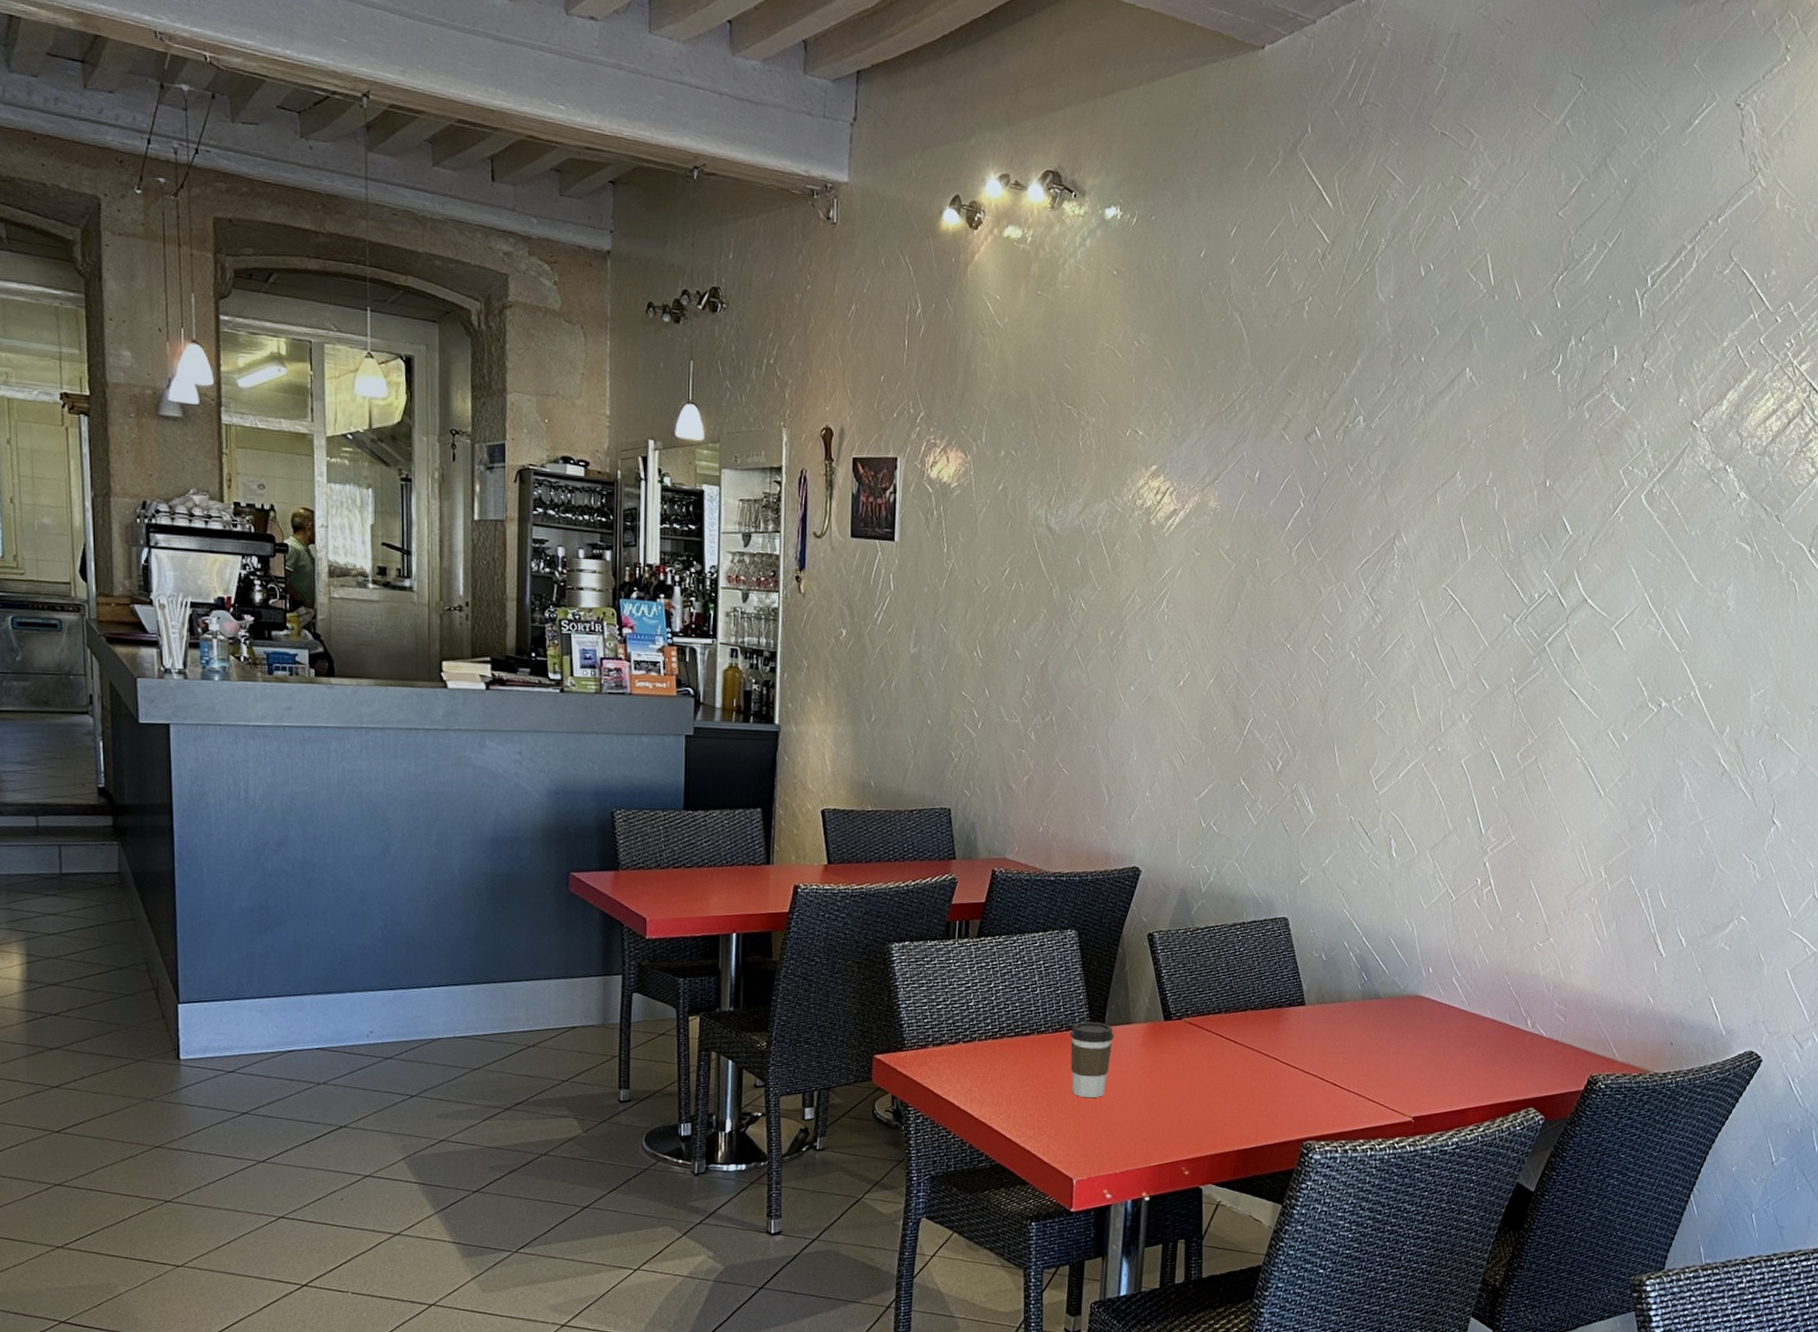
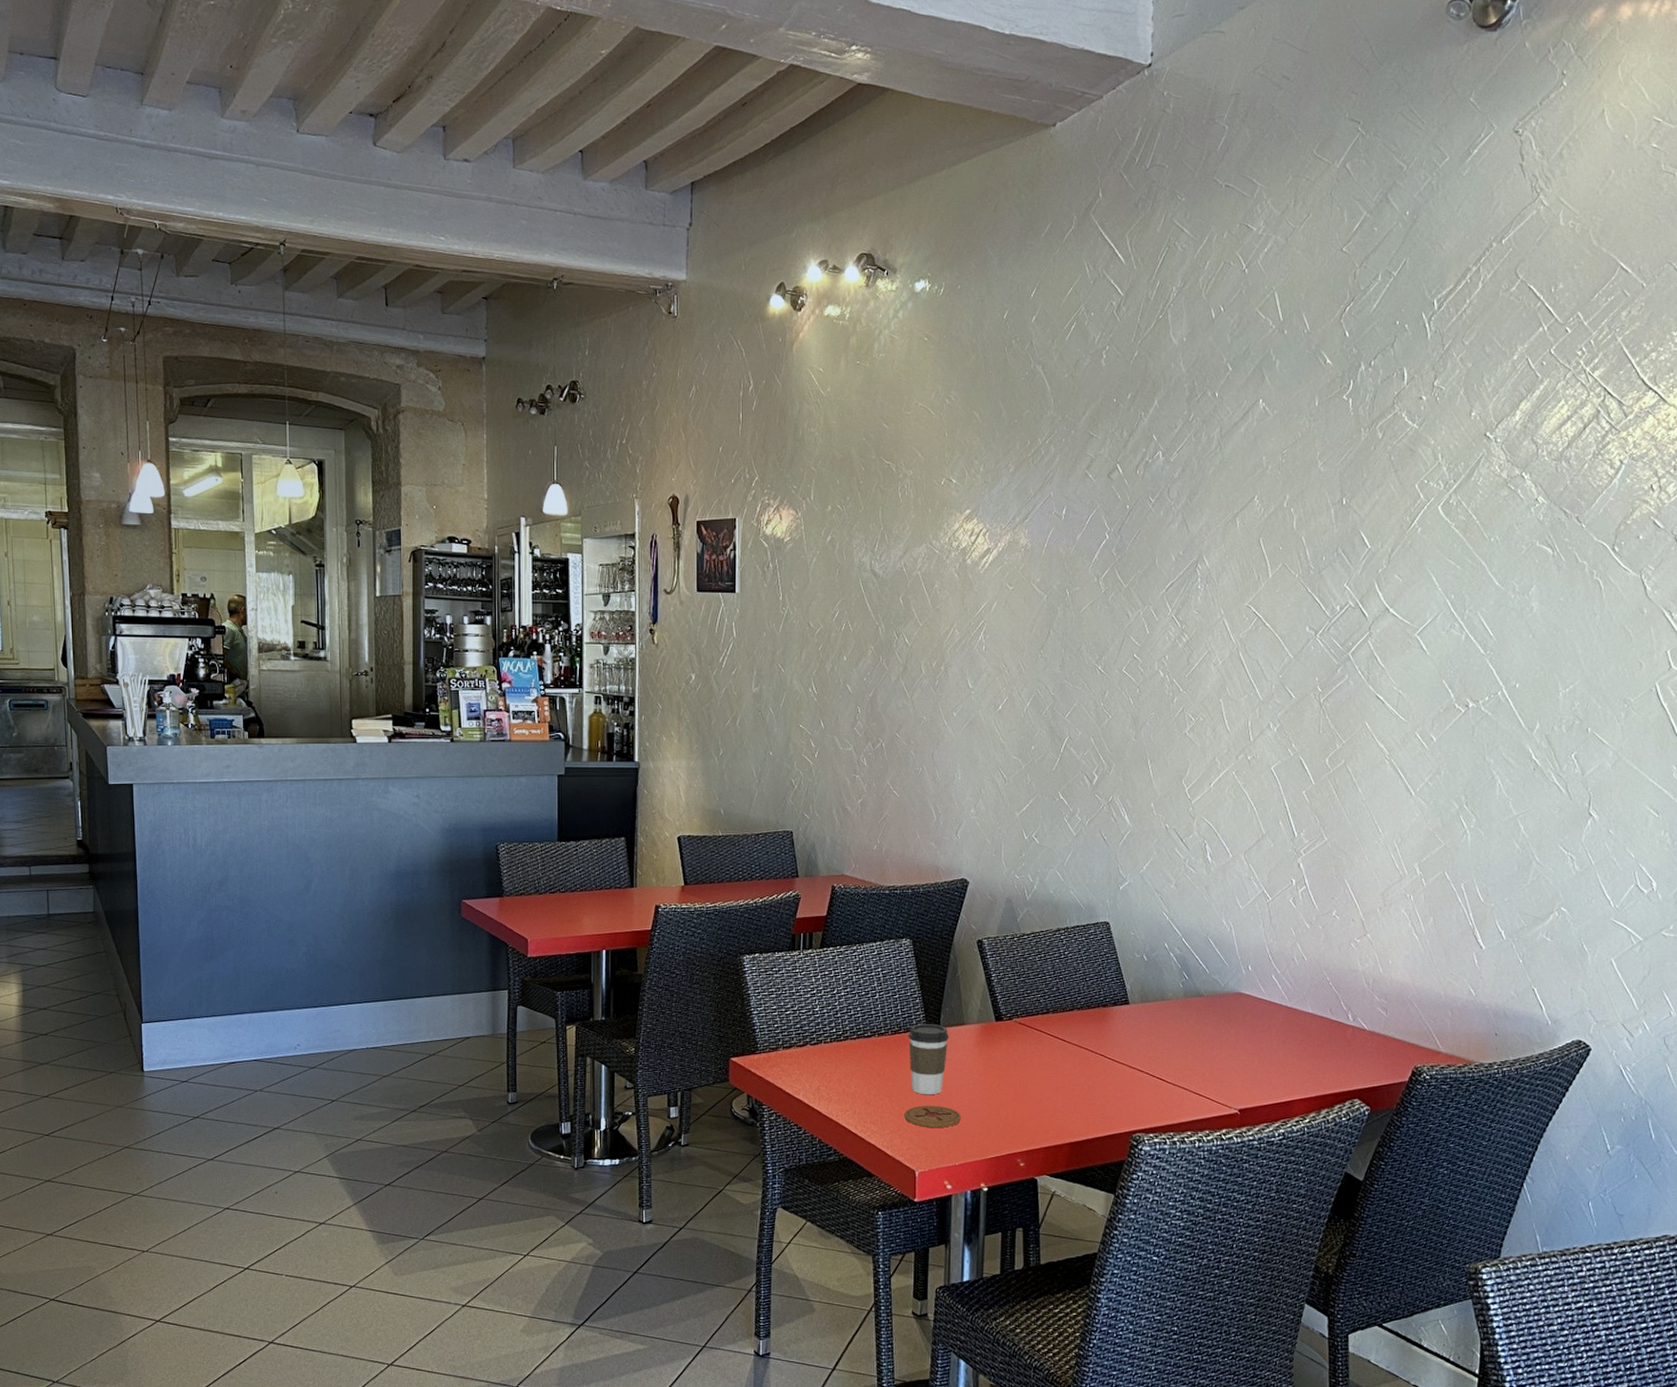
coaster: none [1063,1109,1124,1133] -> present [904,1105,961,1128]

